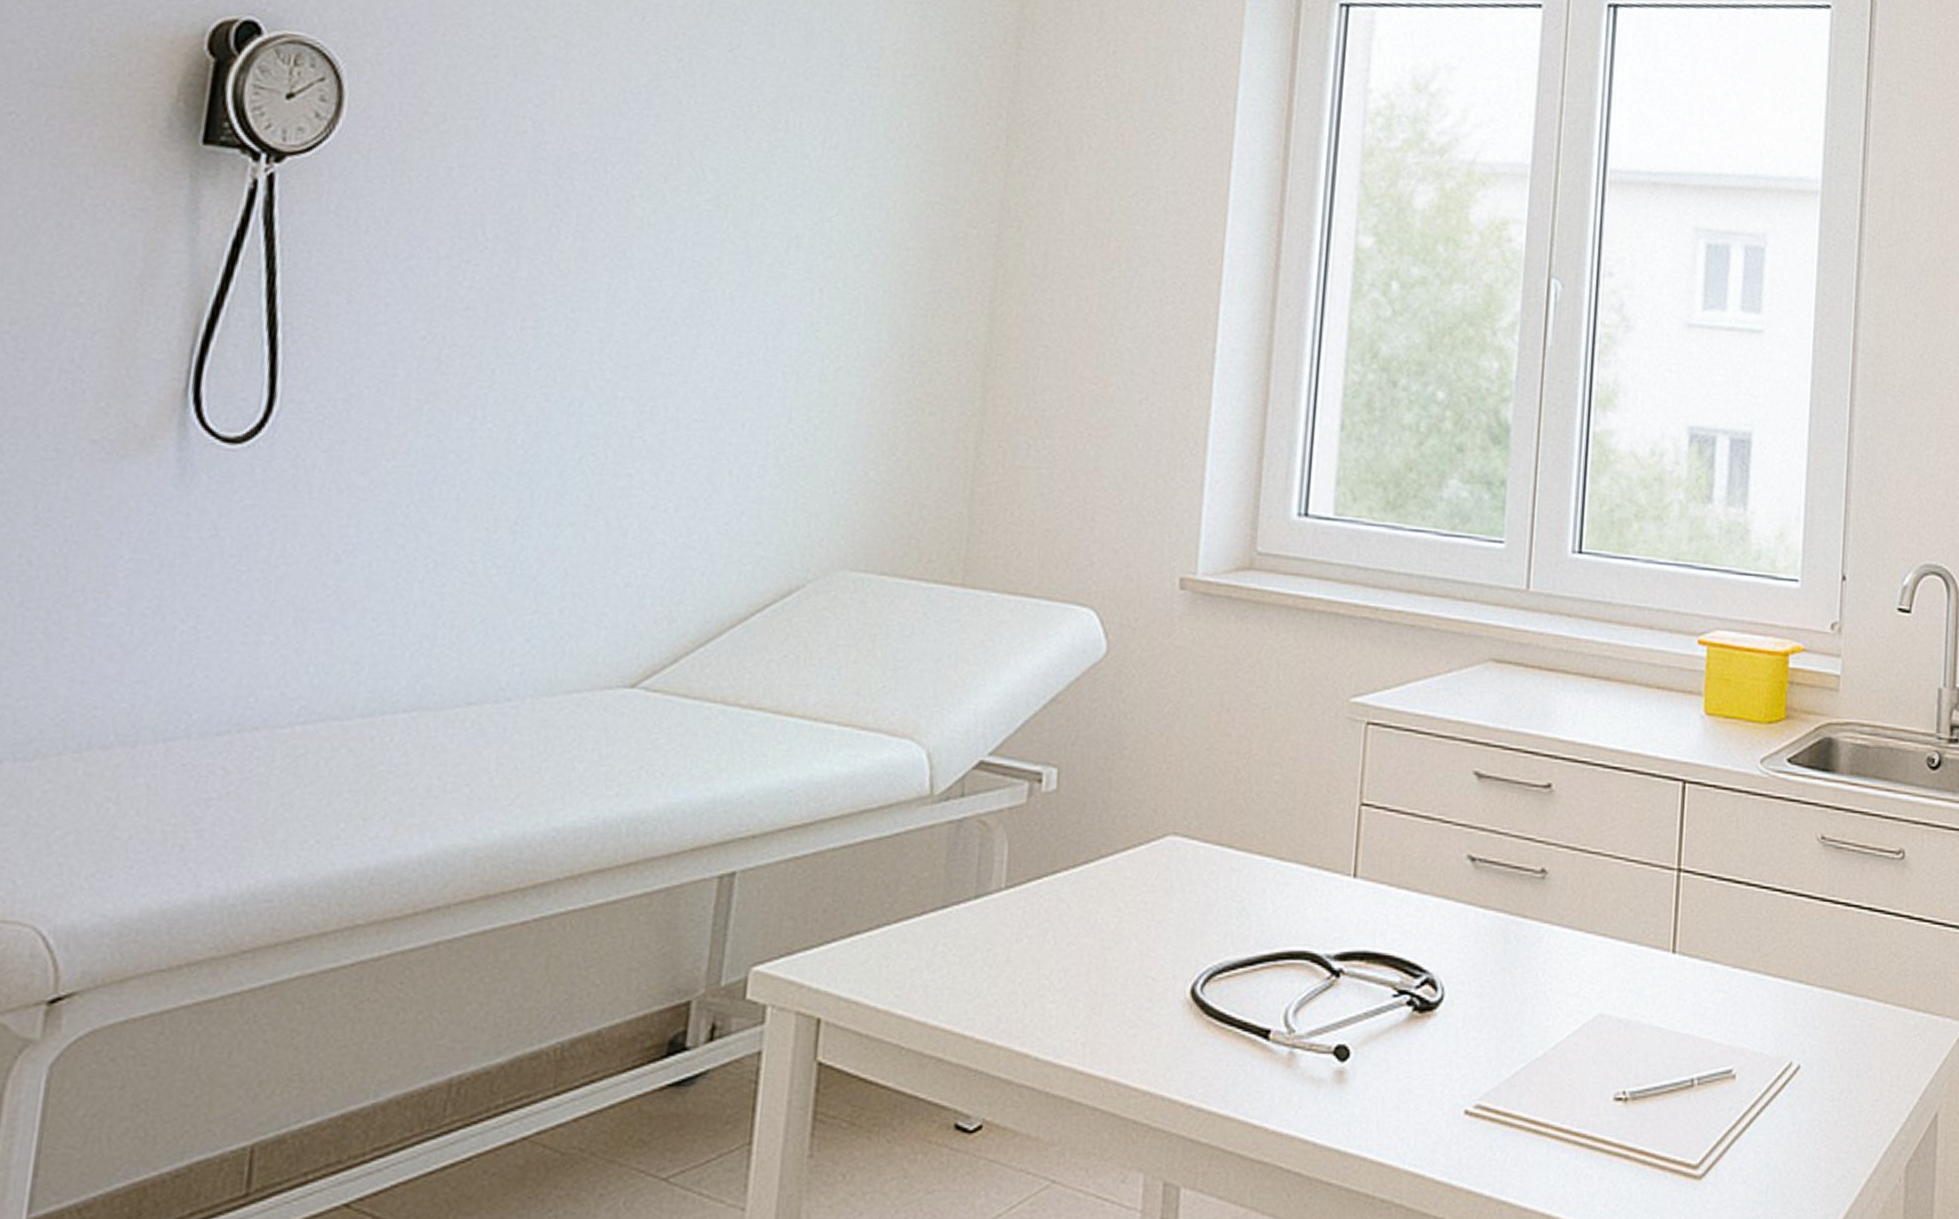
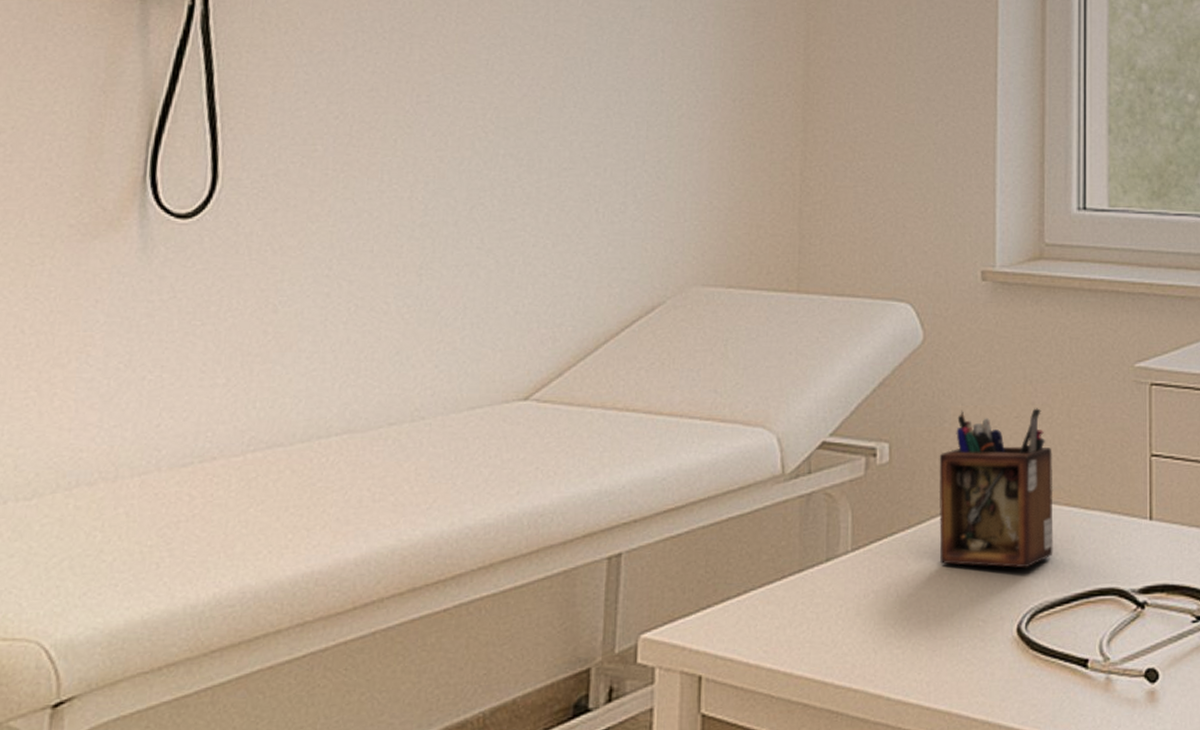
desk organizer: none [1108,736,1247,922] -> present [939,408,1054,568]

